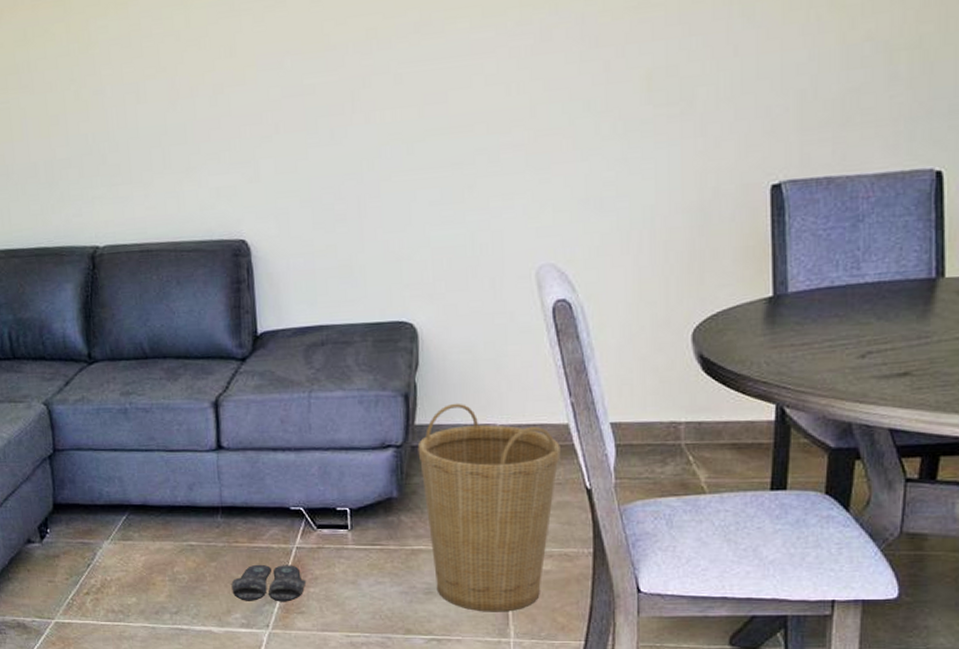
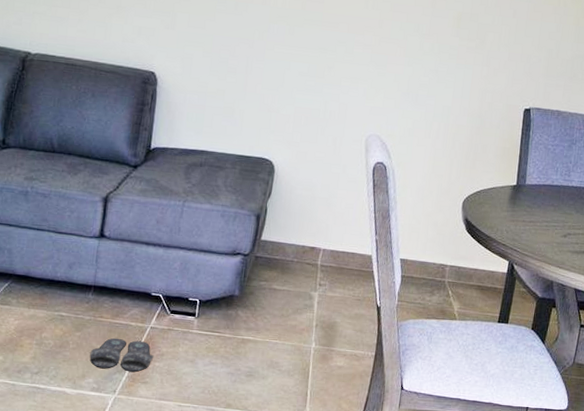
basket: present [417,403,561,612] -> none [256,227,364,396]

